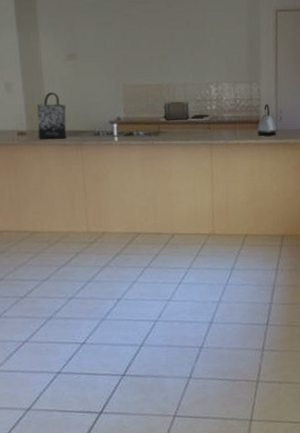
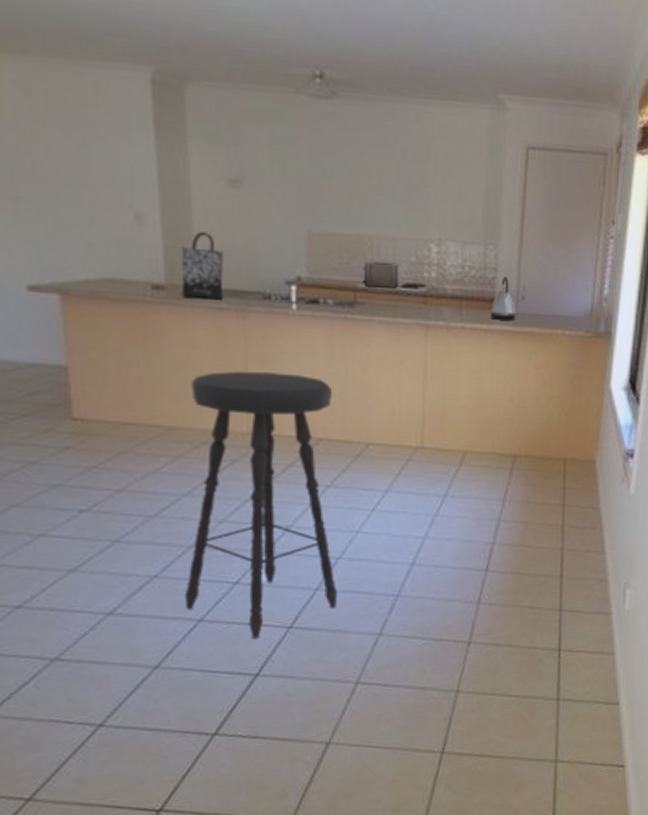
music stool: none [46,187,157,385] -> present [184,371,338,639]

